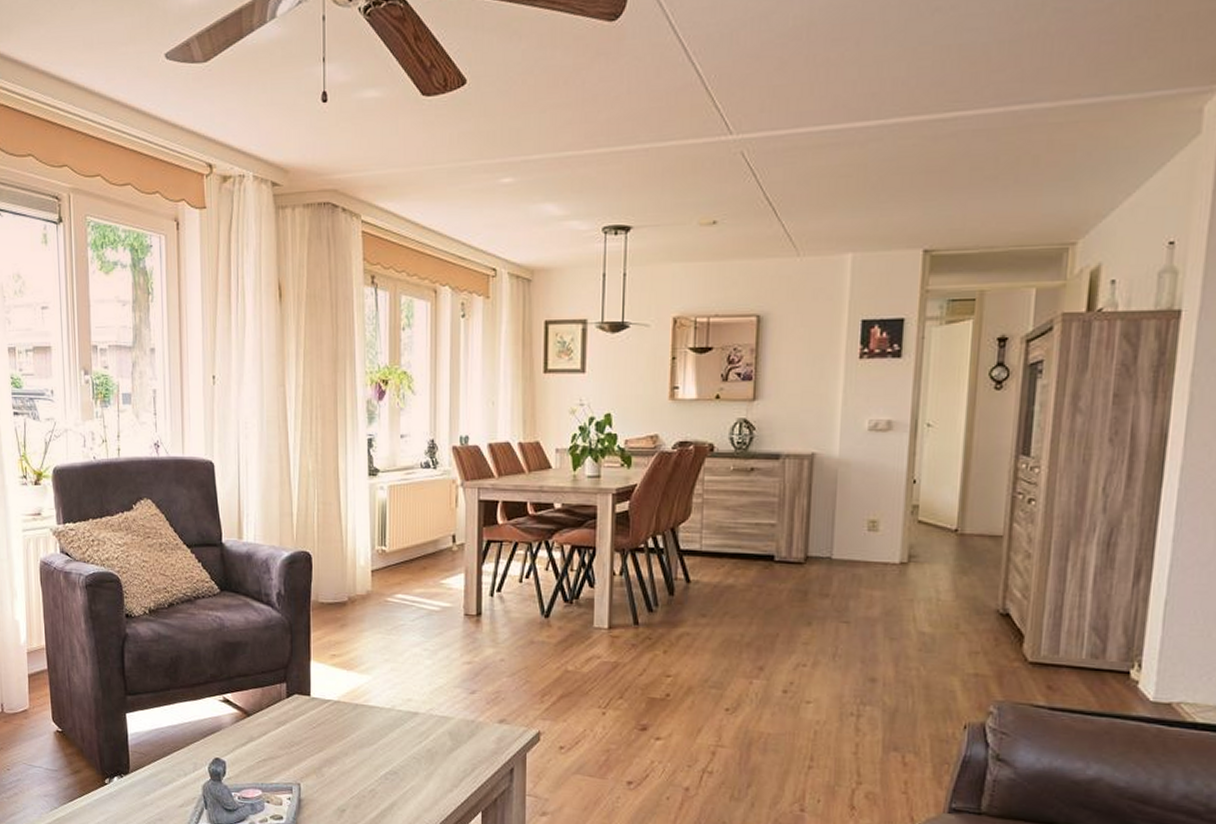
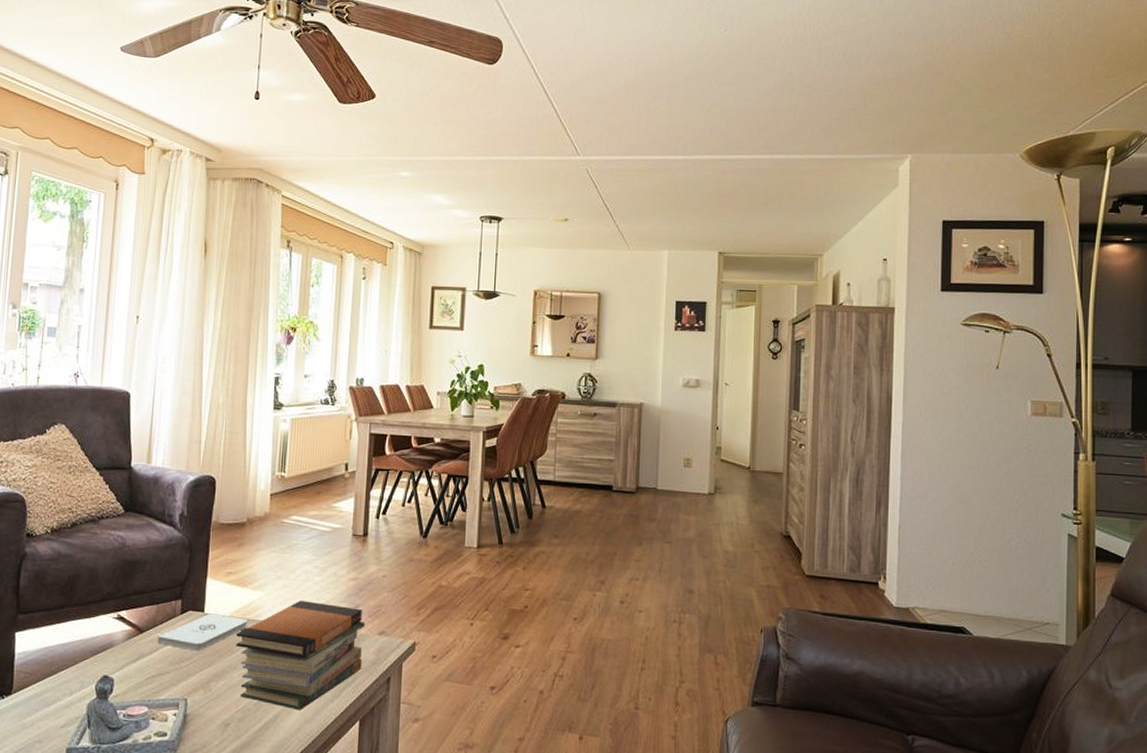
notepad: none [265,697,357,736] -> present [157,613,248,651]
book stack: none [346,685,484,800] -> present [236,600,366,711]

